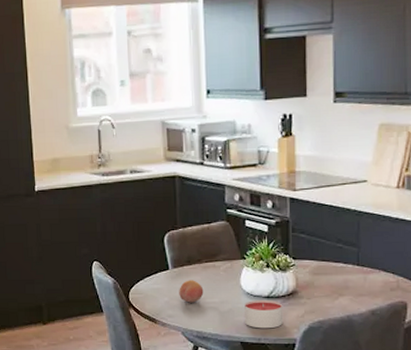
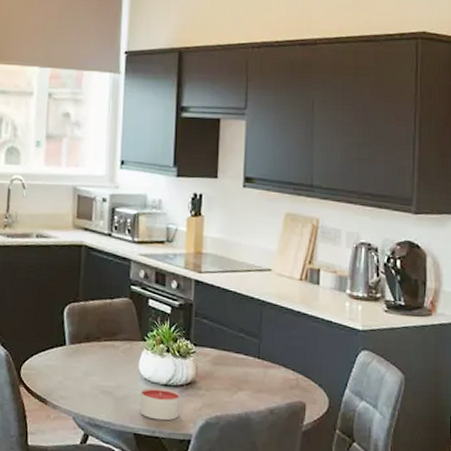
fruit: present [179,280,204,303] -> none [74,359,100,385]

